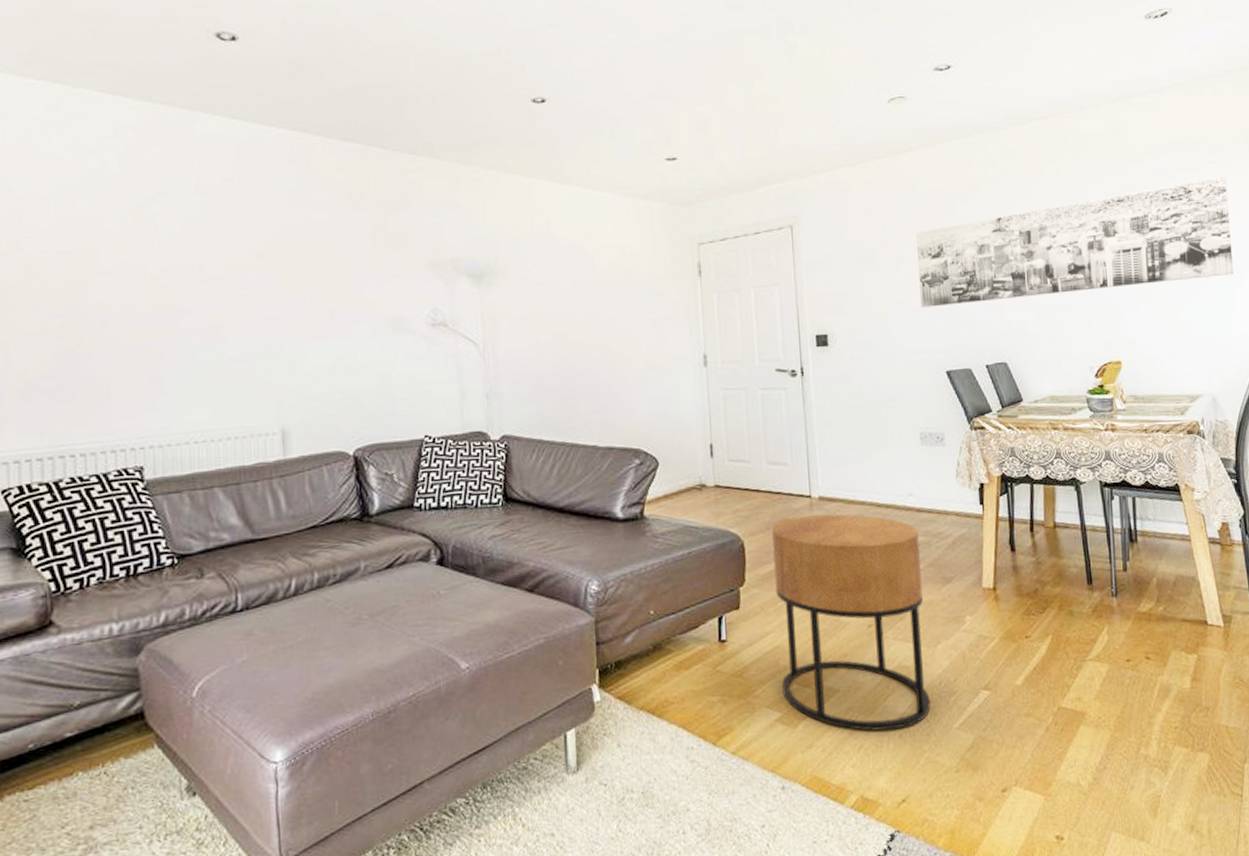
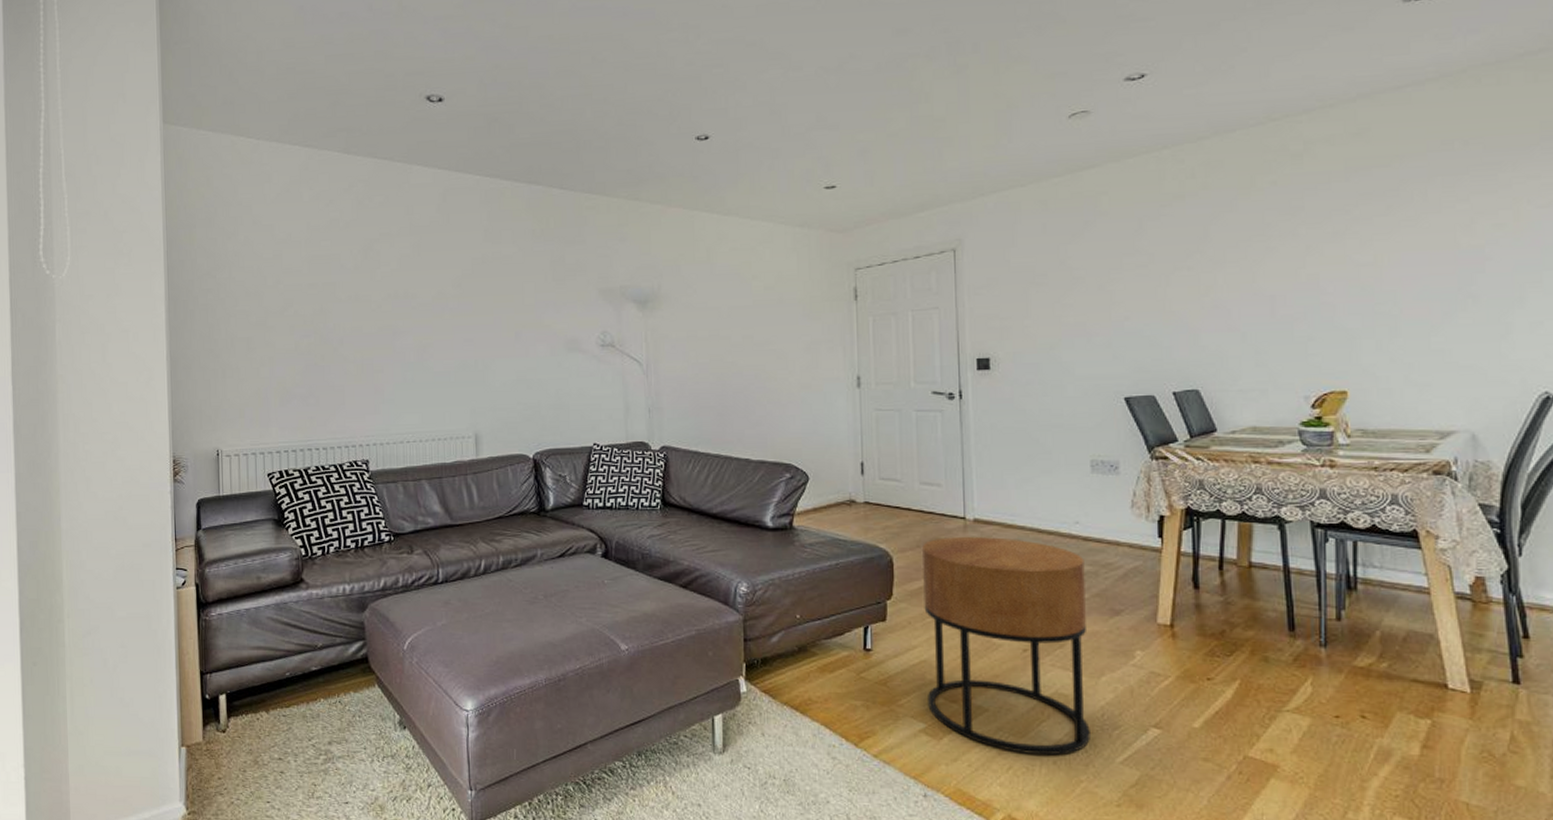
wall art: present [916,176,1234,308] -> none [1096,179,1513,331]

